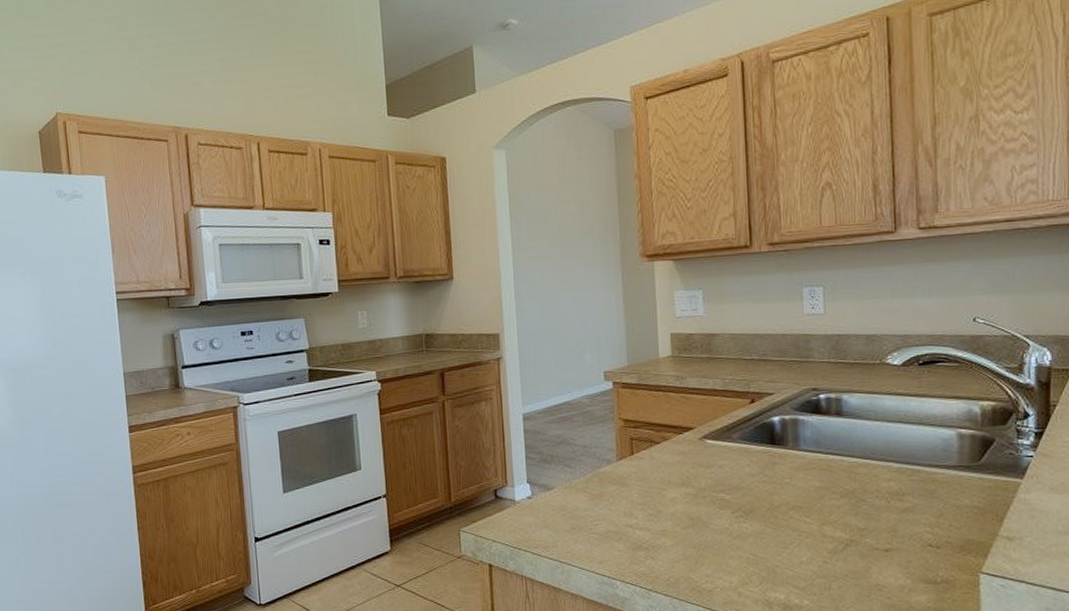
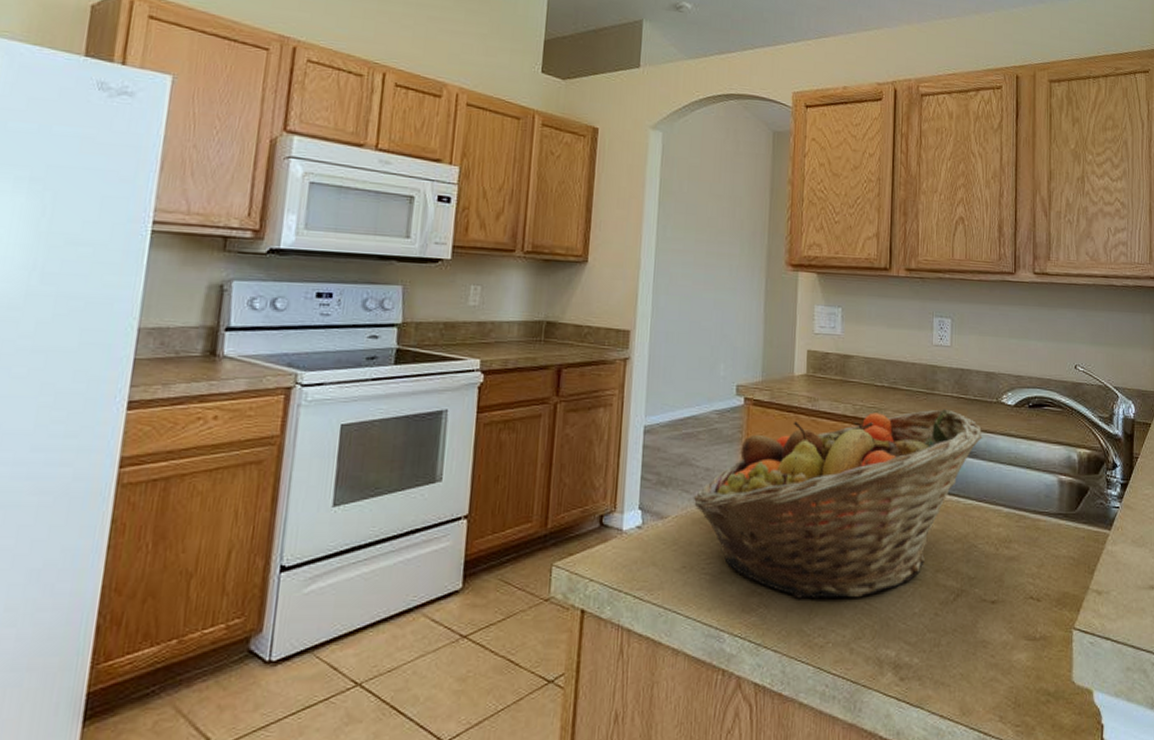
fruit basket: none [574,375,867,552] -> present [693,409,983,599]

